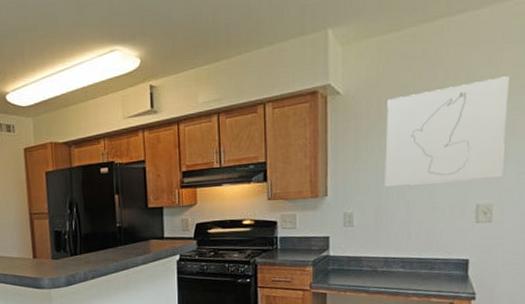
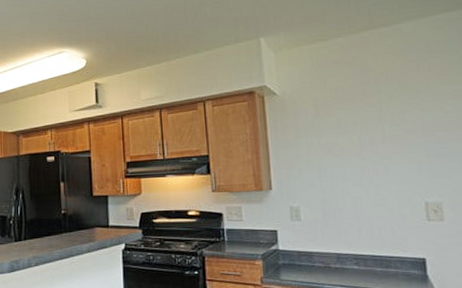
wall art: present [385,76,509,187] -> none [323,82,448,183]

